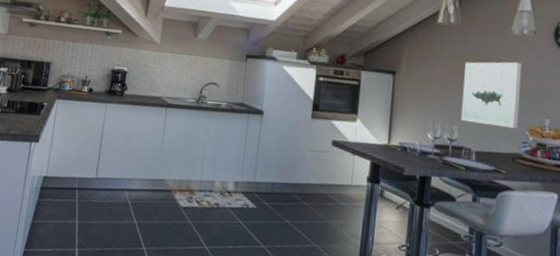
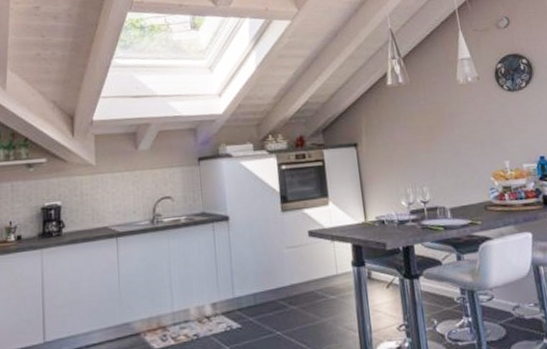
wall art: present [460,62,522,129] -> none [422,110,483,181]

